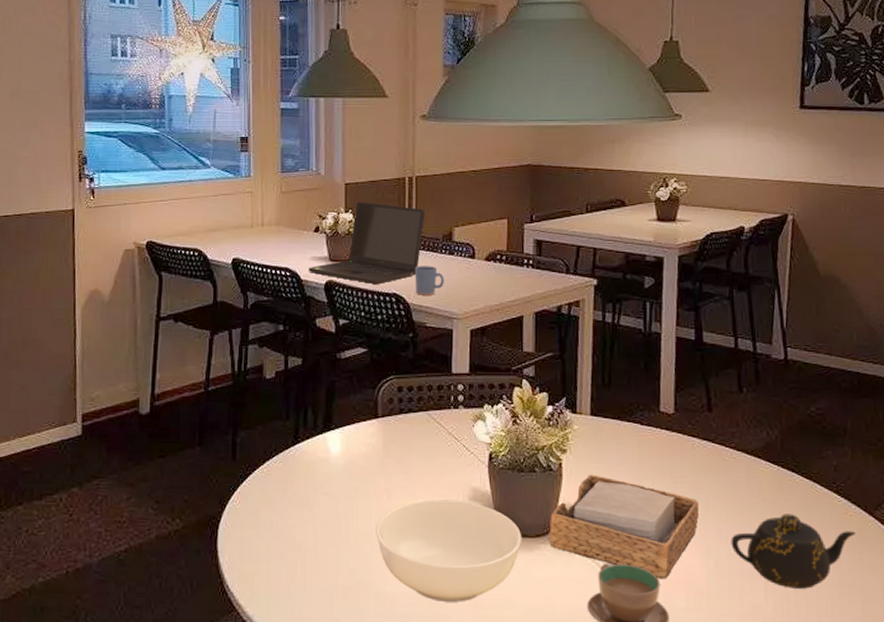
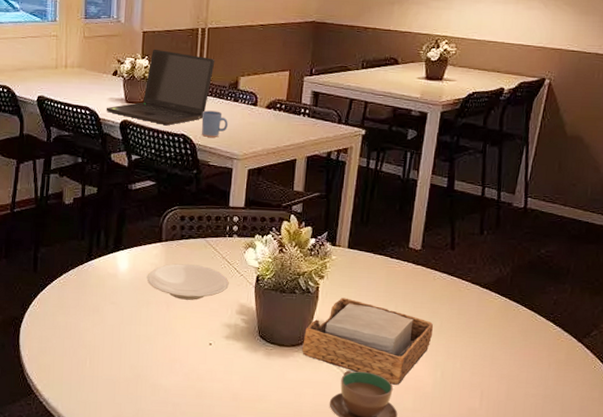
saucer: none [363,443,458,486] -> present [146,263,229,300]
bowl: present [376,499,522,602] -> none [155,312,280,395]
teapot: present [731,514,856,589] -> none [456,337,565,398]

